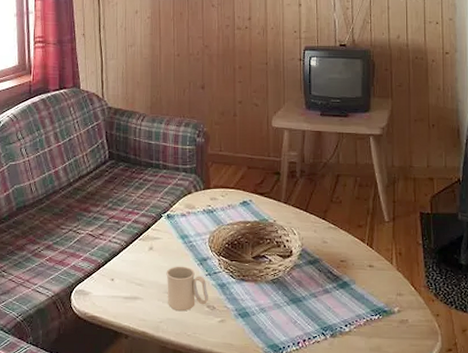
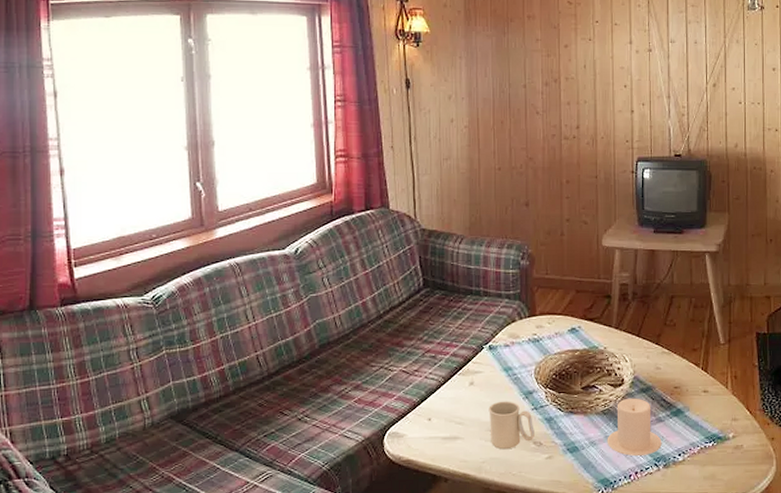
candle: none [276,269,329,324] -> present [607,398,662,456]

